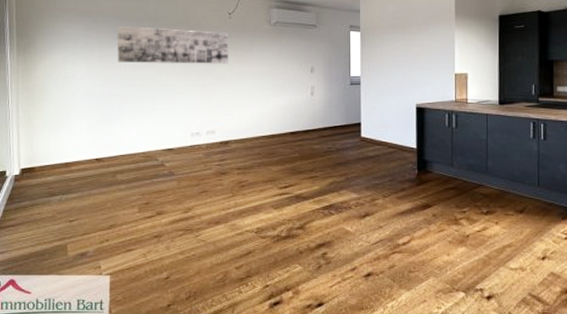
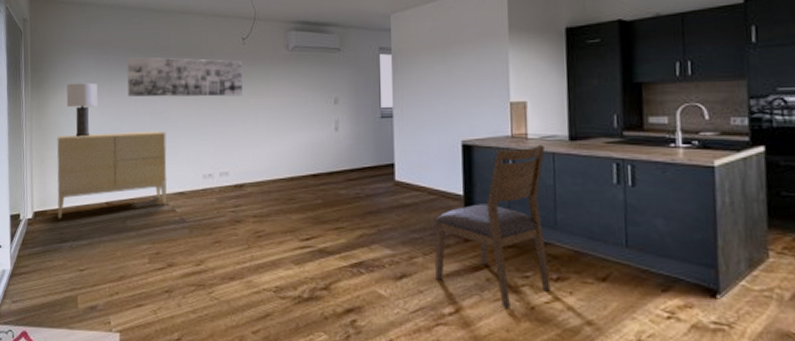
sideboard: none [45,94,157,175] -> present [57,131,167,219]
lamp: none [54,48,88,99] -> present [66,83,98,137]
chair: none [393,107,482,237] -> present [435,144,551,308]

